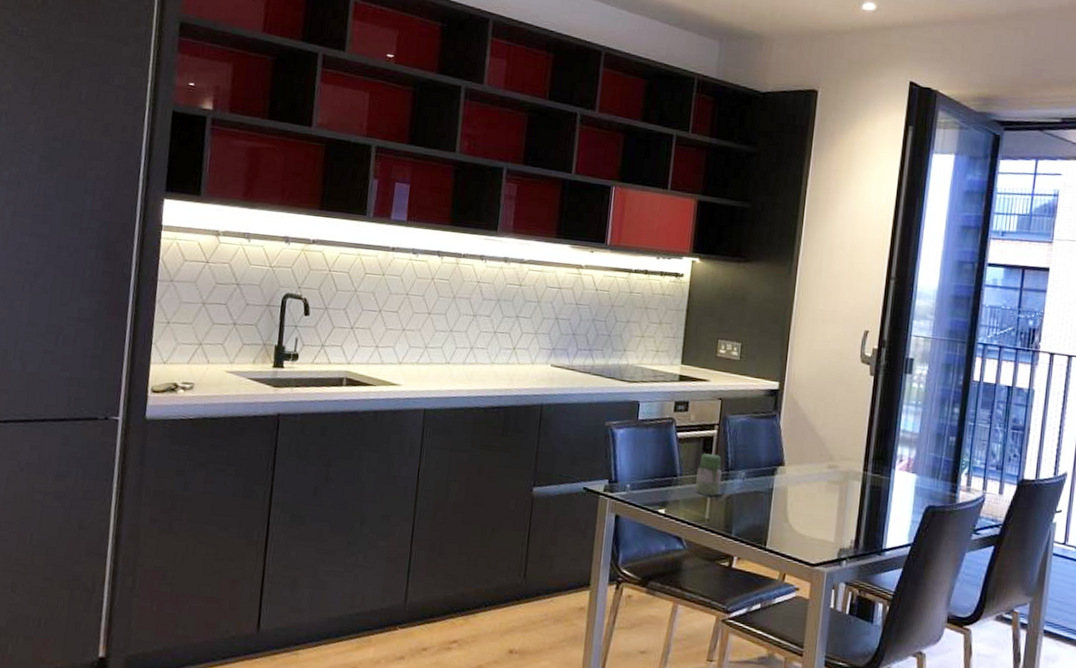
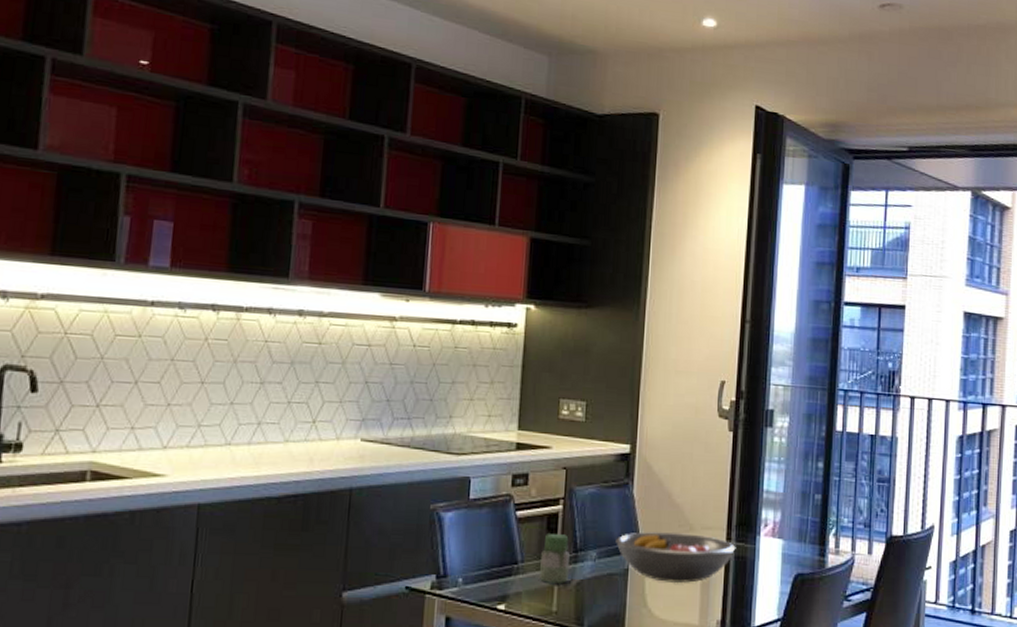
fruit bowl: none [763,458,872,506] -> present [616,532,736,583]

